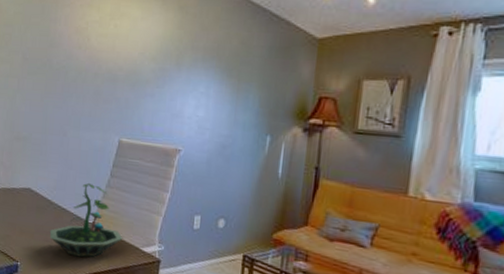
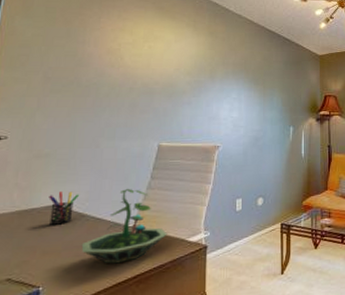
pen holder: none [25,175,48,208] -> present [48,190,79,225]

